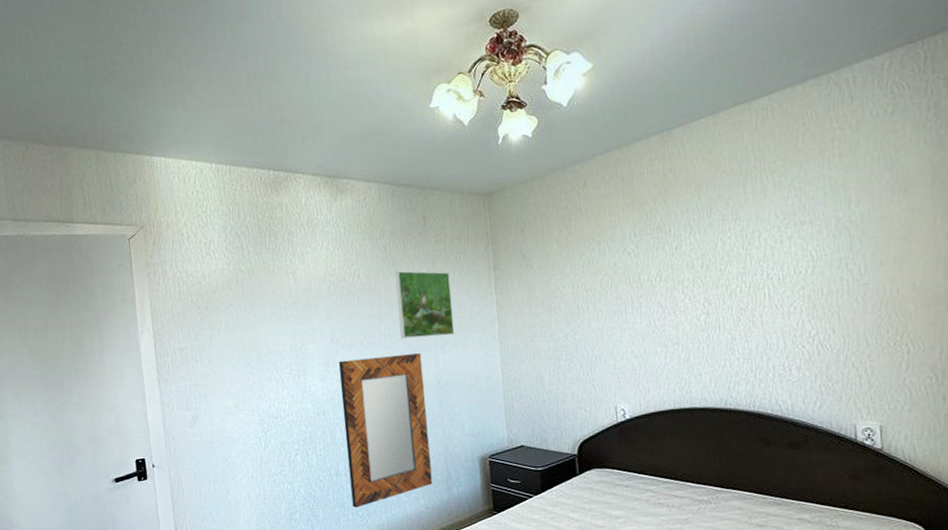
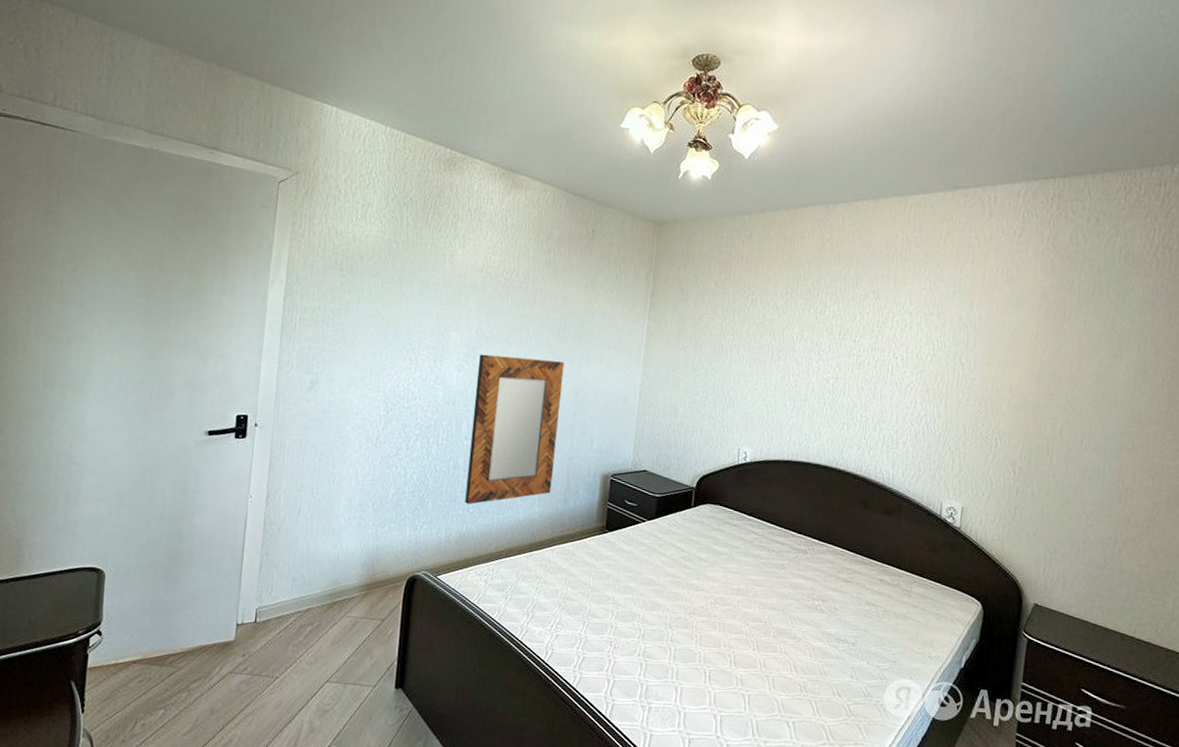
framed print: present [394,271,455,339] -> none [547,278,607,351]

